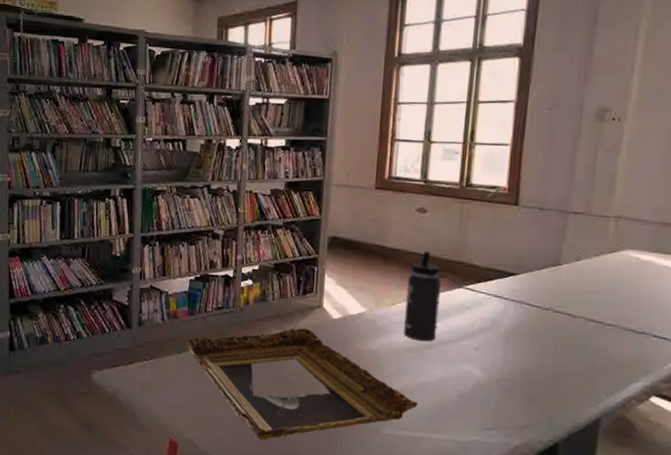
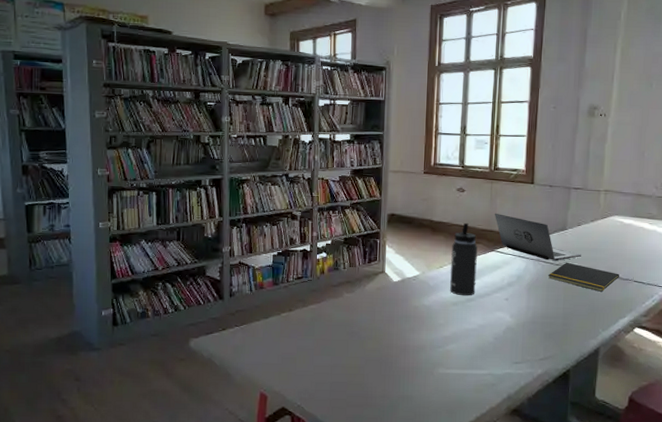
picture frame: present [188,328,417,441] -> none [273,291,463,388]
laptop: none [464,240,580,305] -> present [494,213,581,262]
notepad: none [534,306,632,347] -> present [548,262,619,292]

